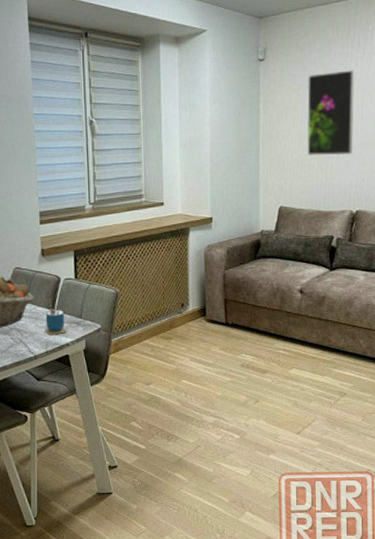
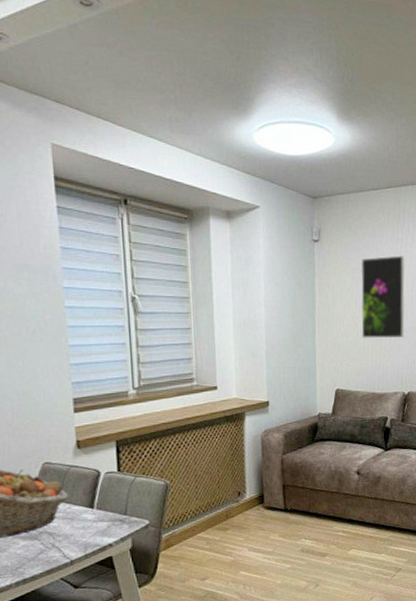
cup: present [45,299,67,335] -> none [83,496,109,537]

